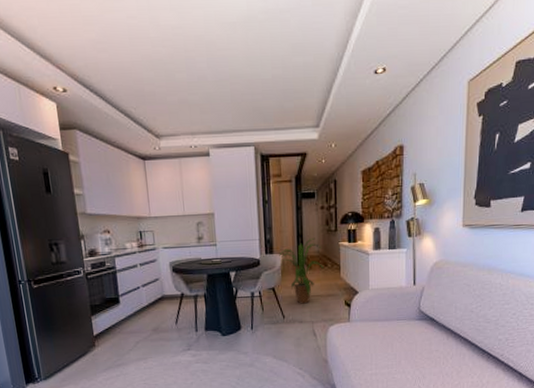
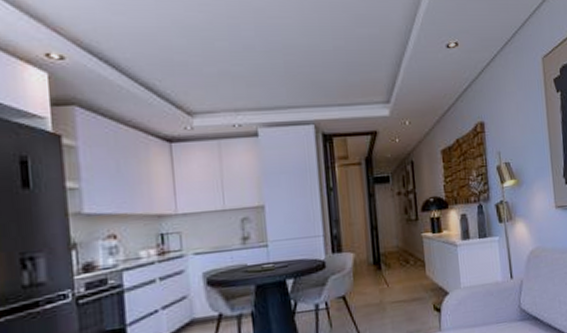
house plant: present [279,237,323,304] -> none [349,229,405,314]

